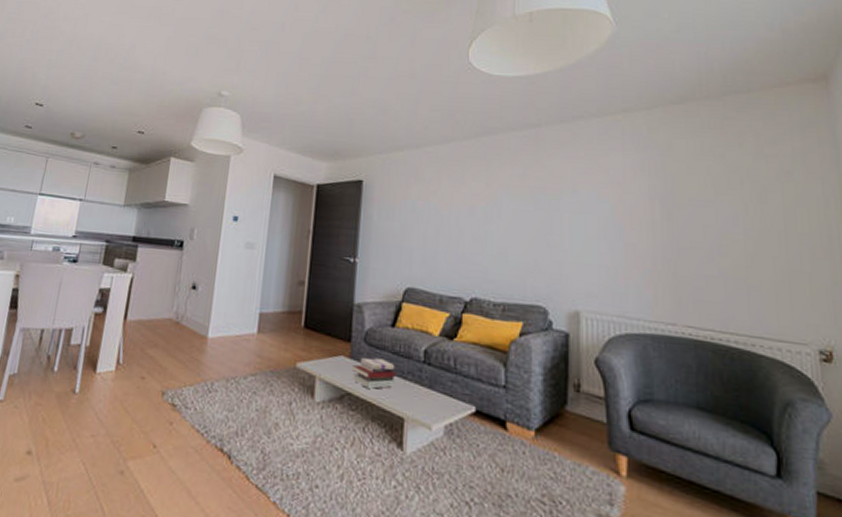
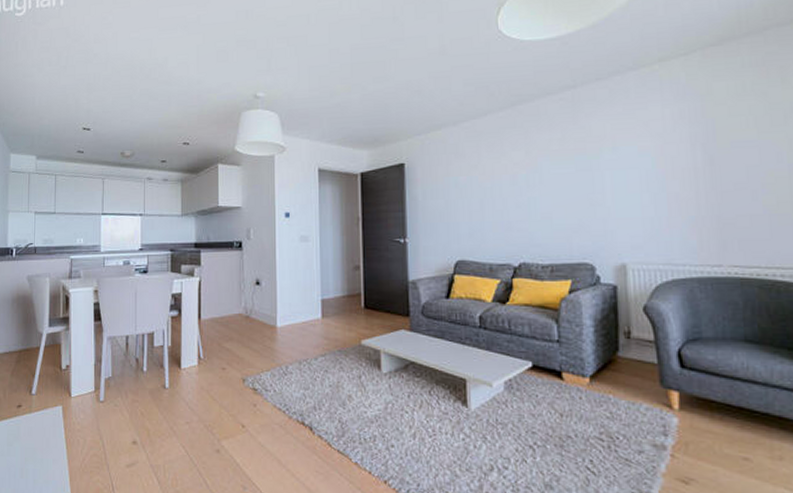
books: present [351,358,396,389] -> none [413,328,455,356]

